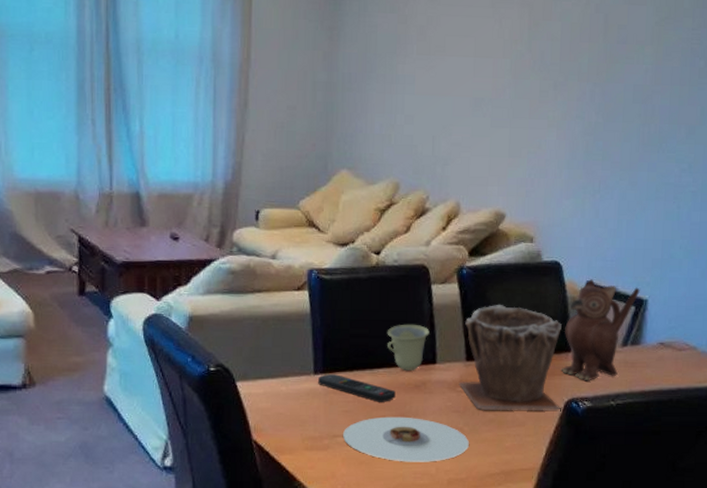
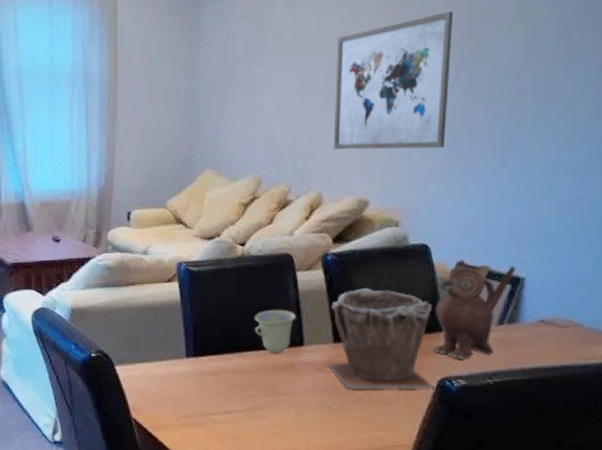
remote control: present [318,373,396,402] -> none [190,357,265,383]
plate: present [342,416,469,462] -> none [214,396,339,439]
wall art: none [473,26,591,165] -> present [333,11,453,150]

